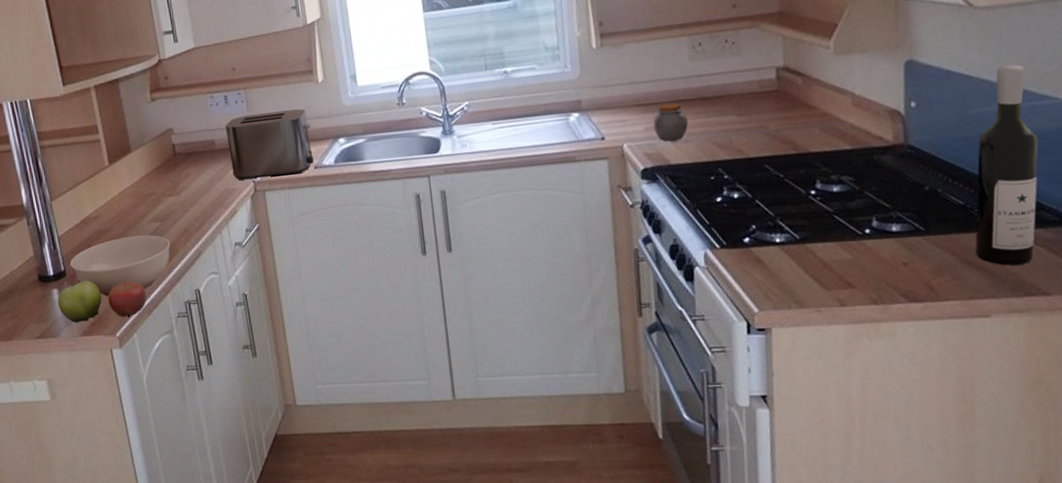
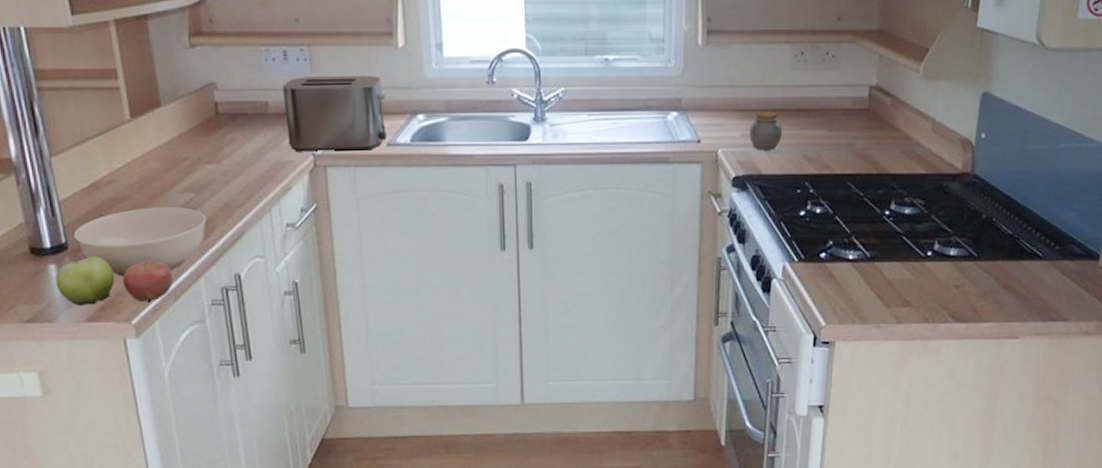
bottle: present [975,64,1039,266] -> none [1015,106,1079,293]

